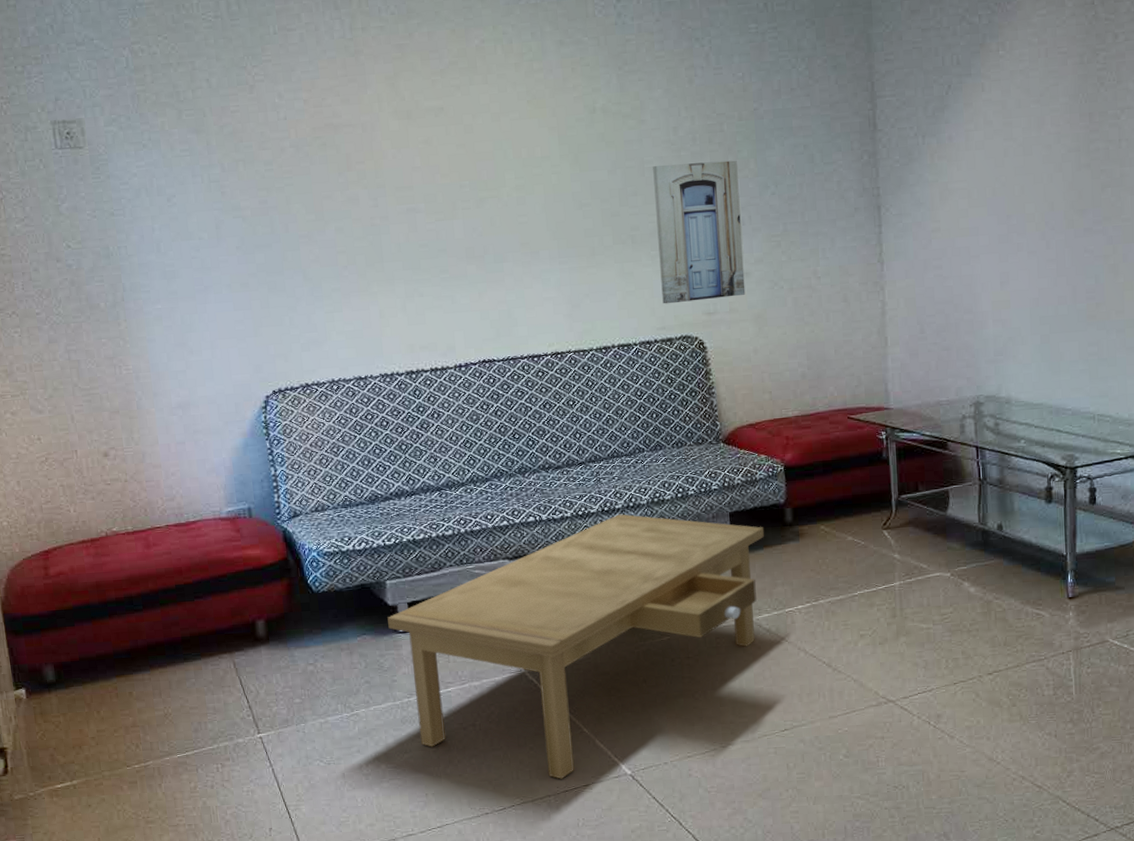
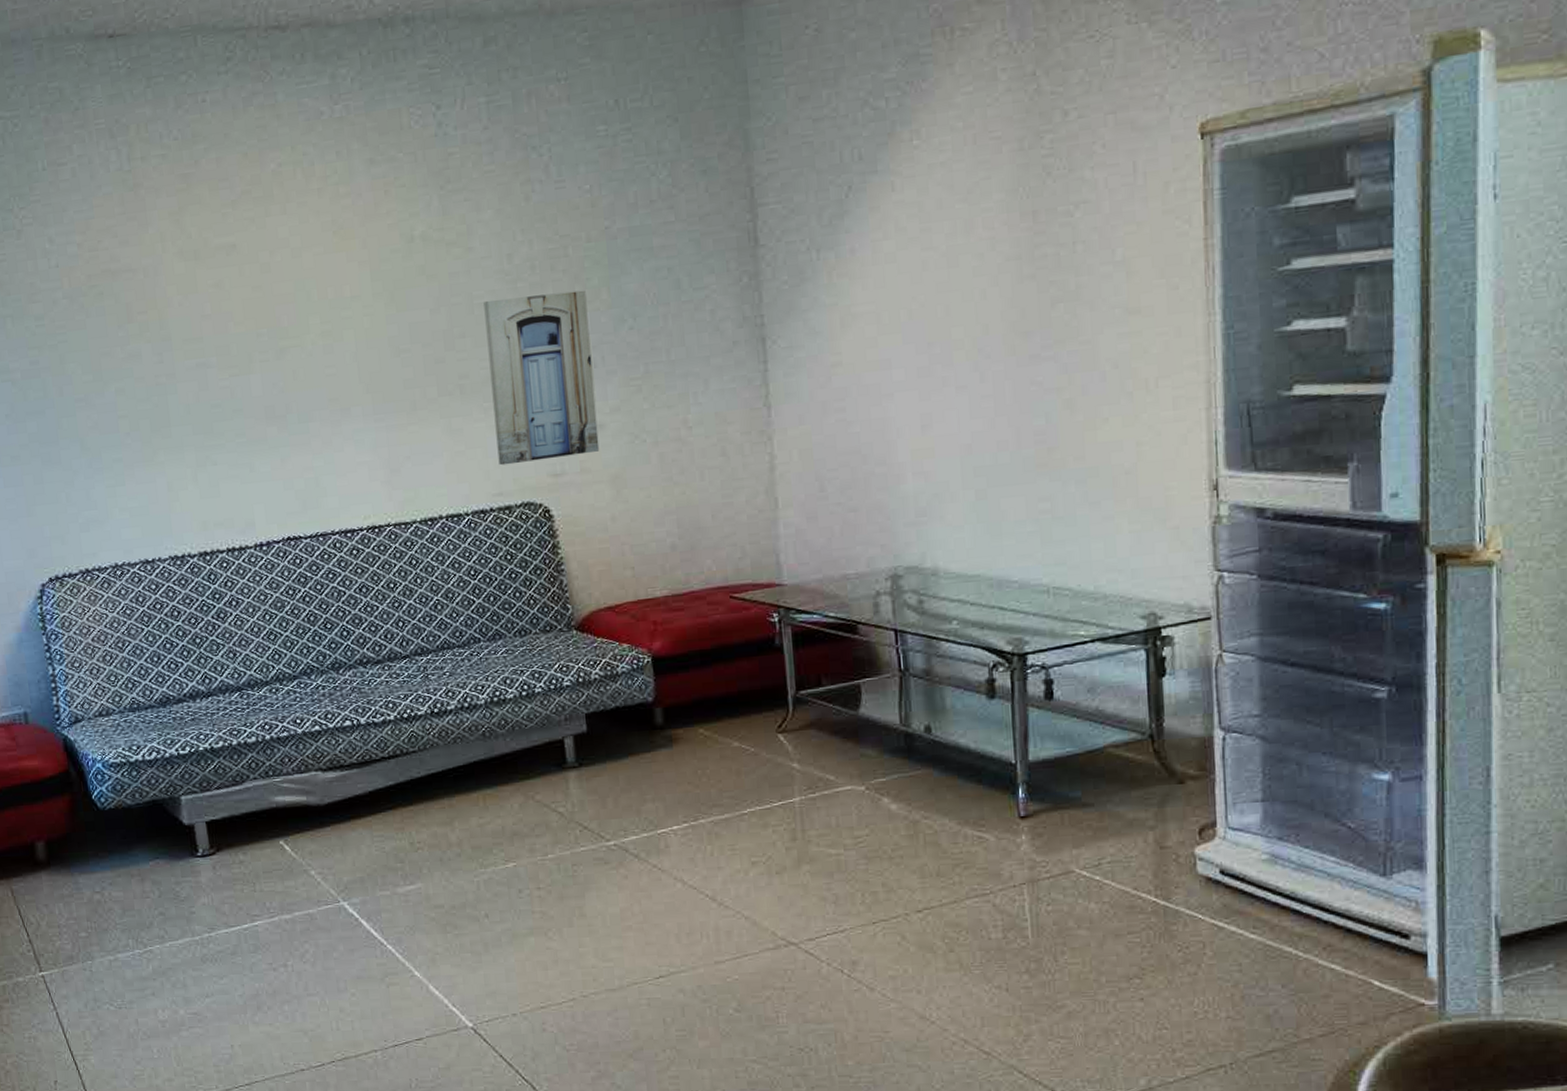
coffee table: present [387,514,765,779] -> none [183,716,630,1031]

